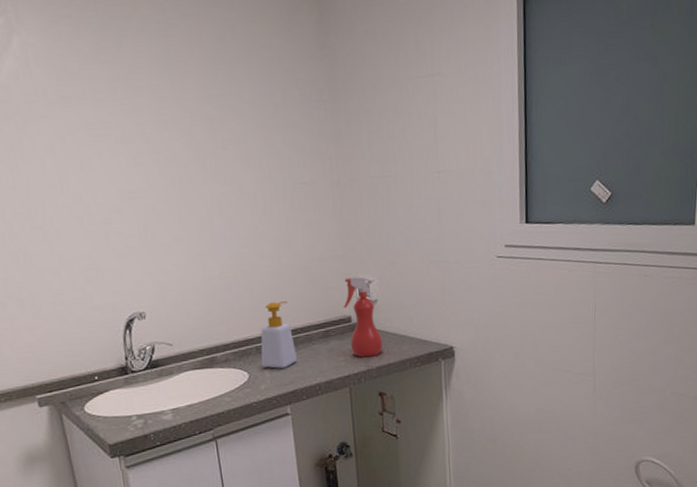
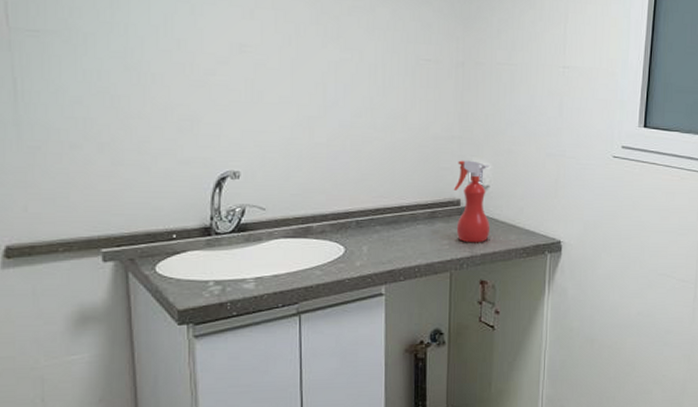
soap bottle: present [260,301,297,369] -> none [360,176,398,245]

